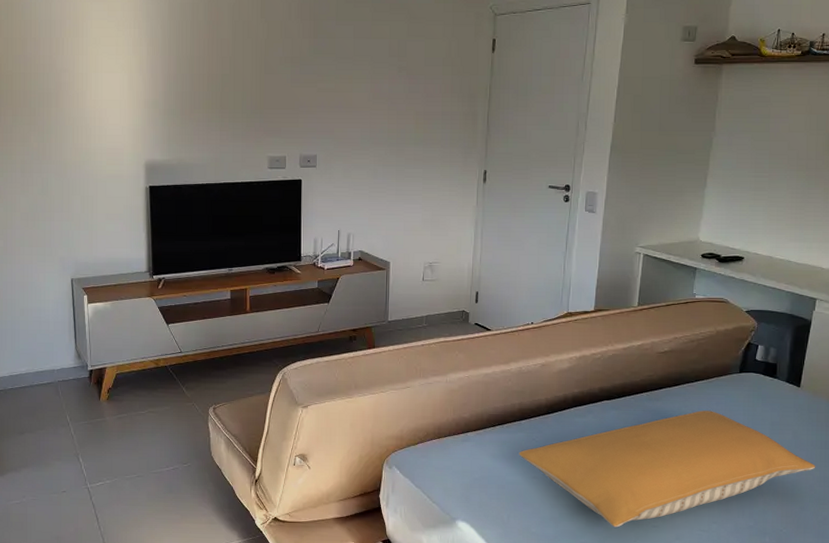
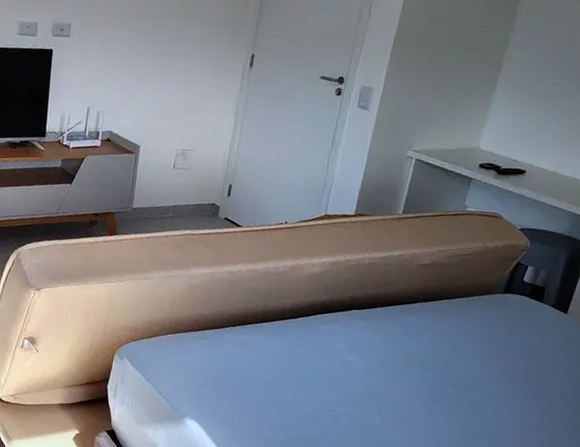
pillow: present [518,410,816,528] -> none [256,329,572,440]

